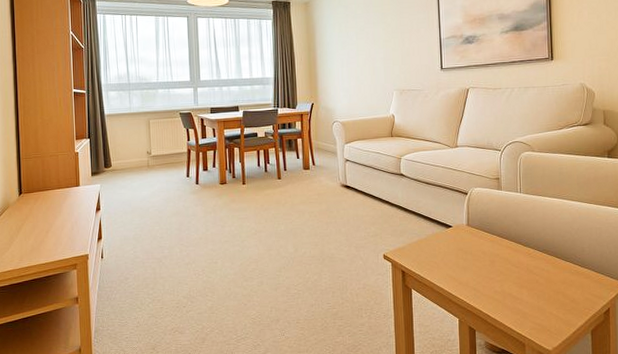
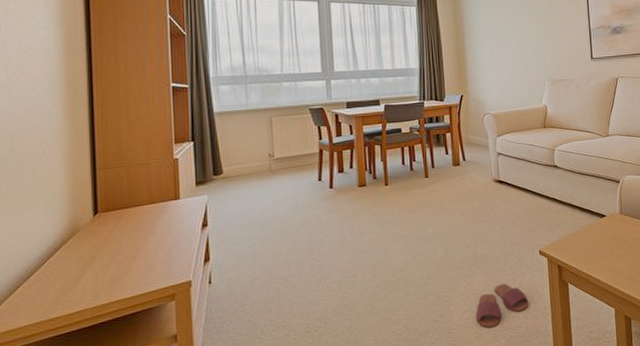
slippers: none [322,283,373,323] -> present [476,283,529,328]

